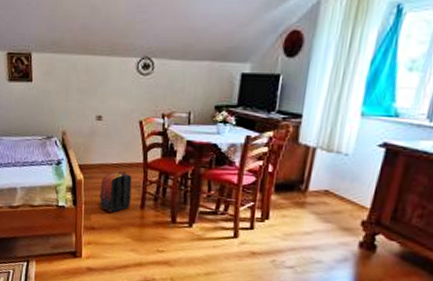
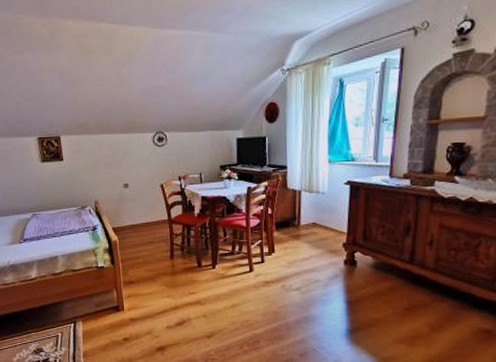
backpack: present [100,171,132,213] -> none [133,228,162,266]

